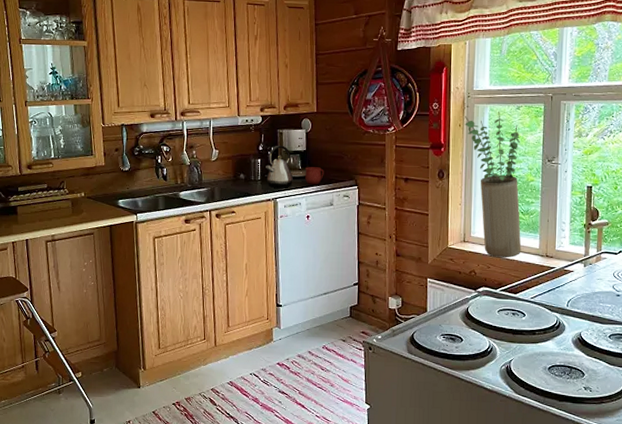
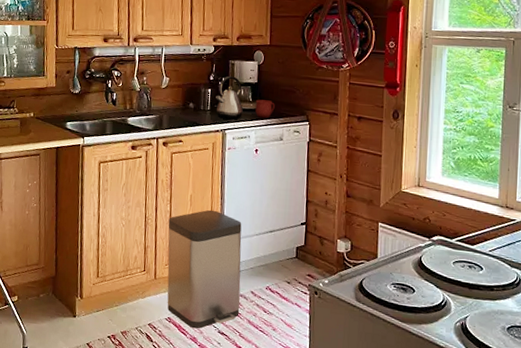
pedal bin: none [225,276,299,389] -> present [167,209,242,329]
vase: present [464,112,522,258] -> none [421,54,480,207]

